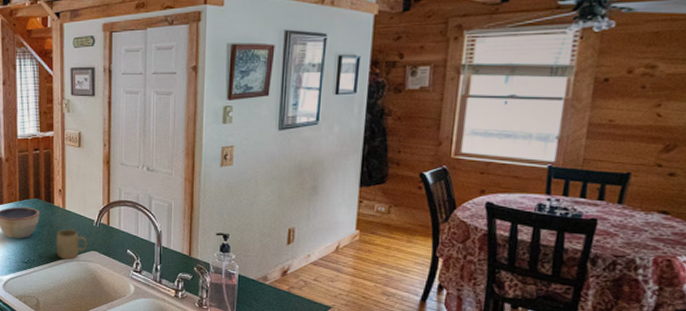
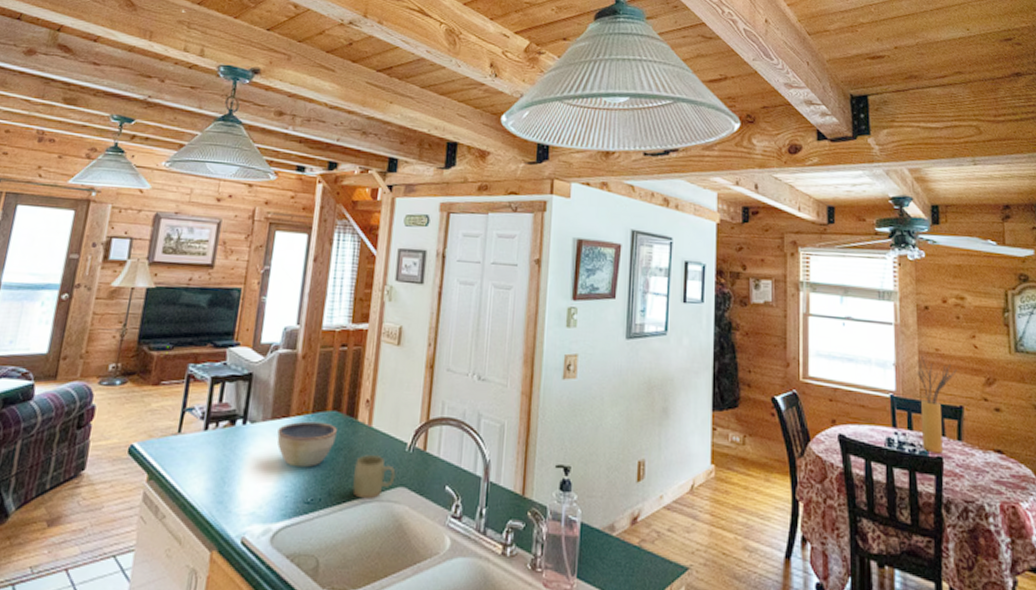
vase: none [575,128,631,216] -> present [916,356,957,454]

